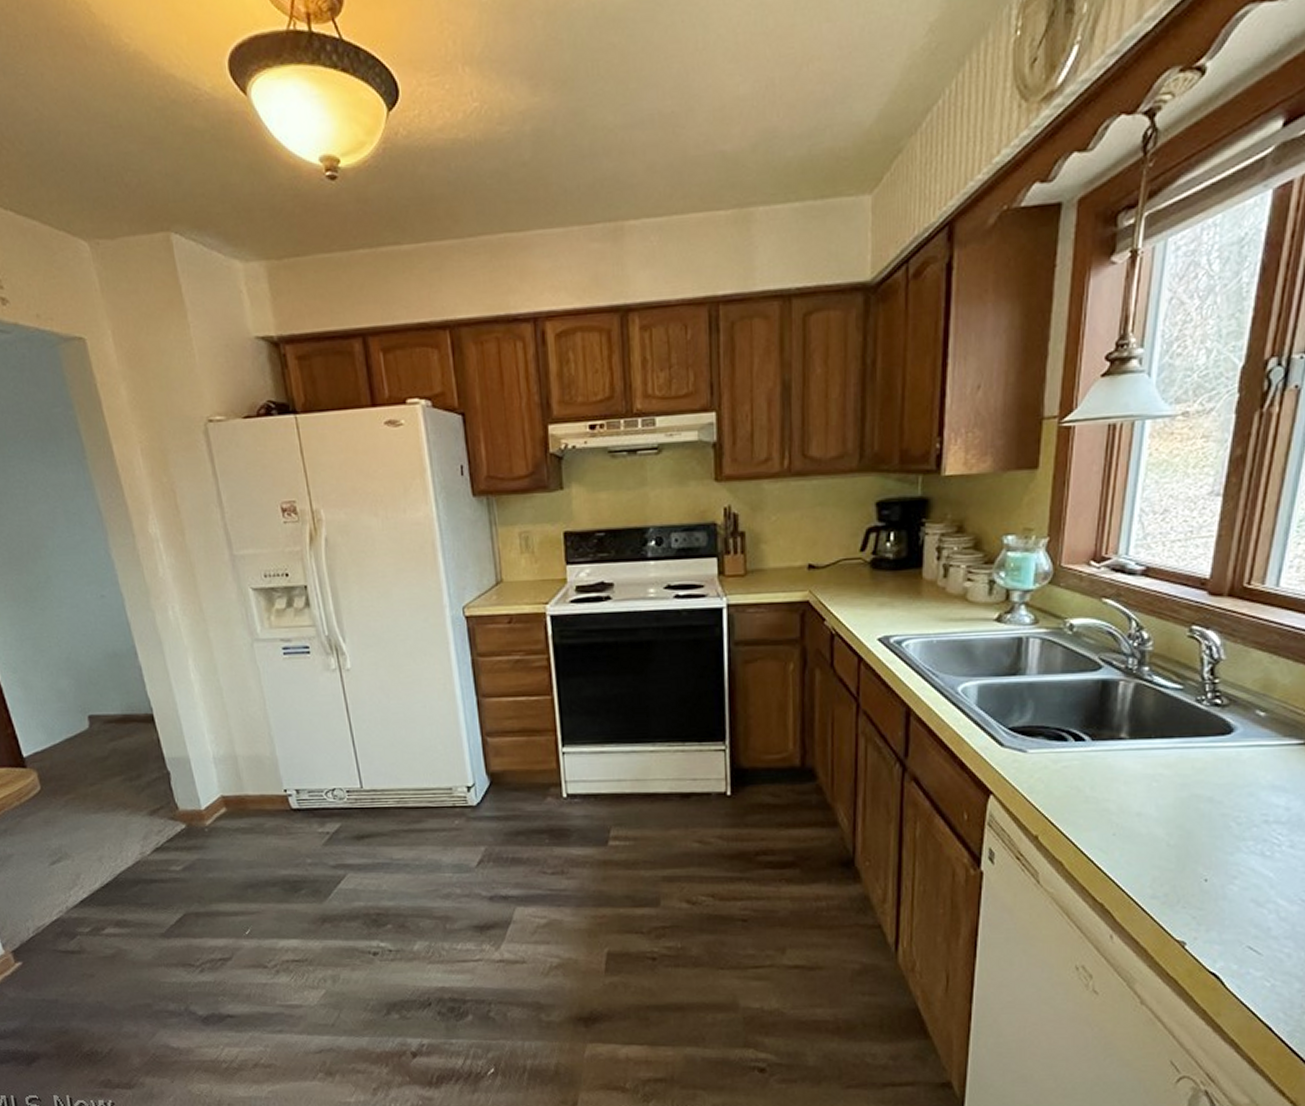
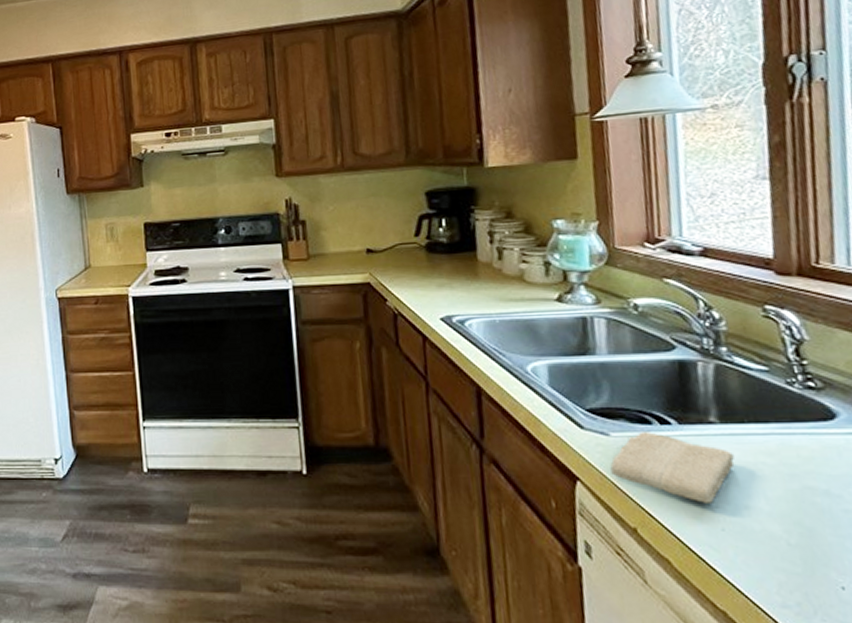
washcloth: none [1023,748,1136,812] -> present [610,432,735,503]

